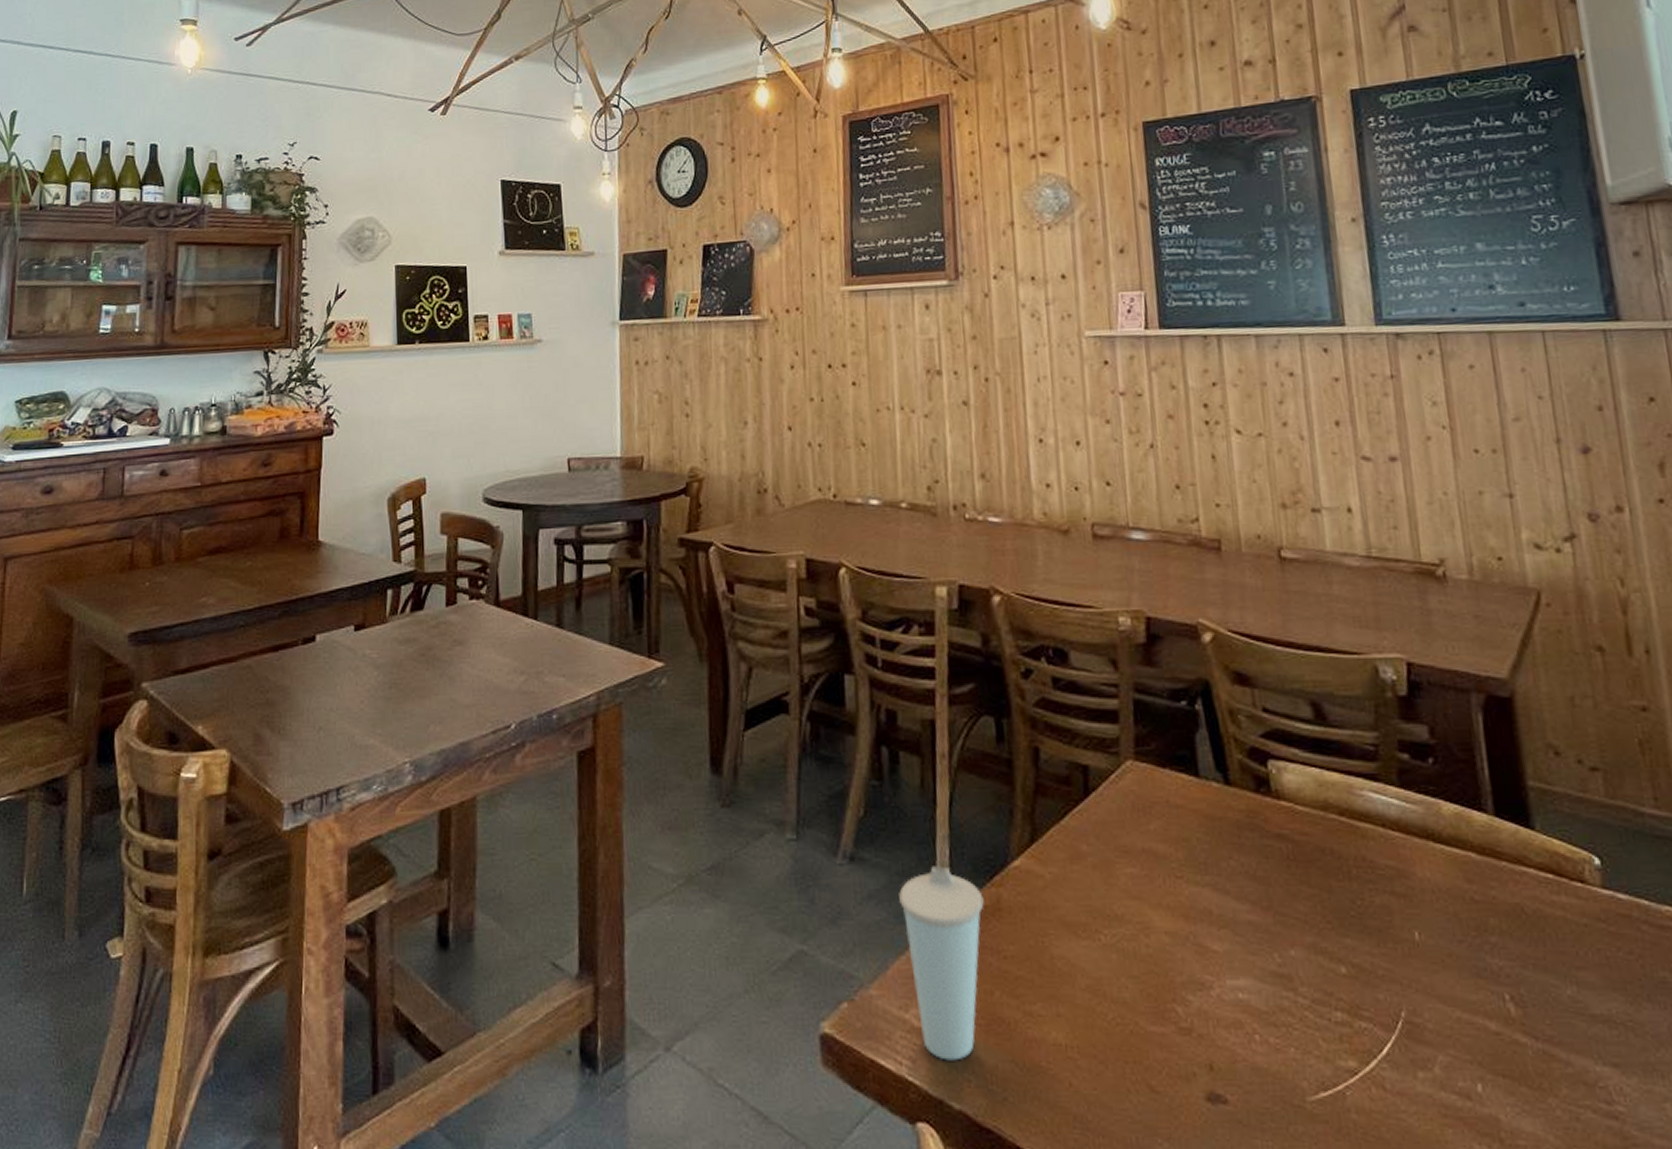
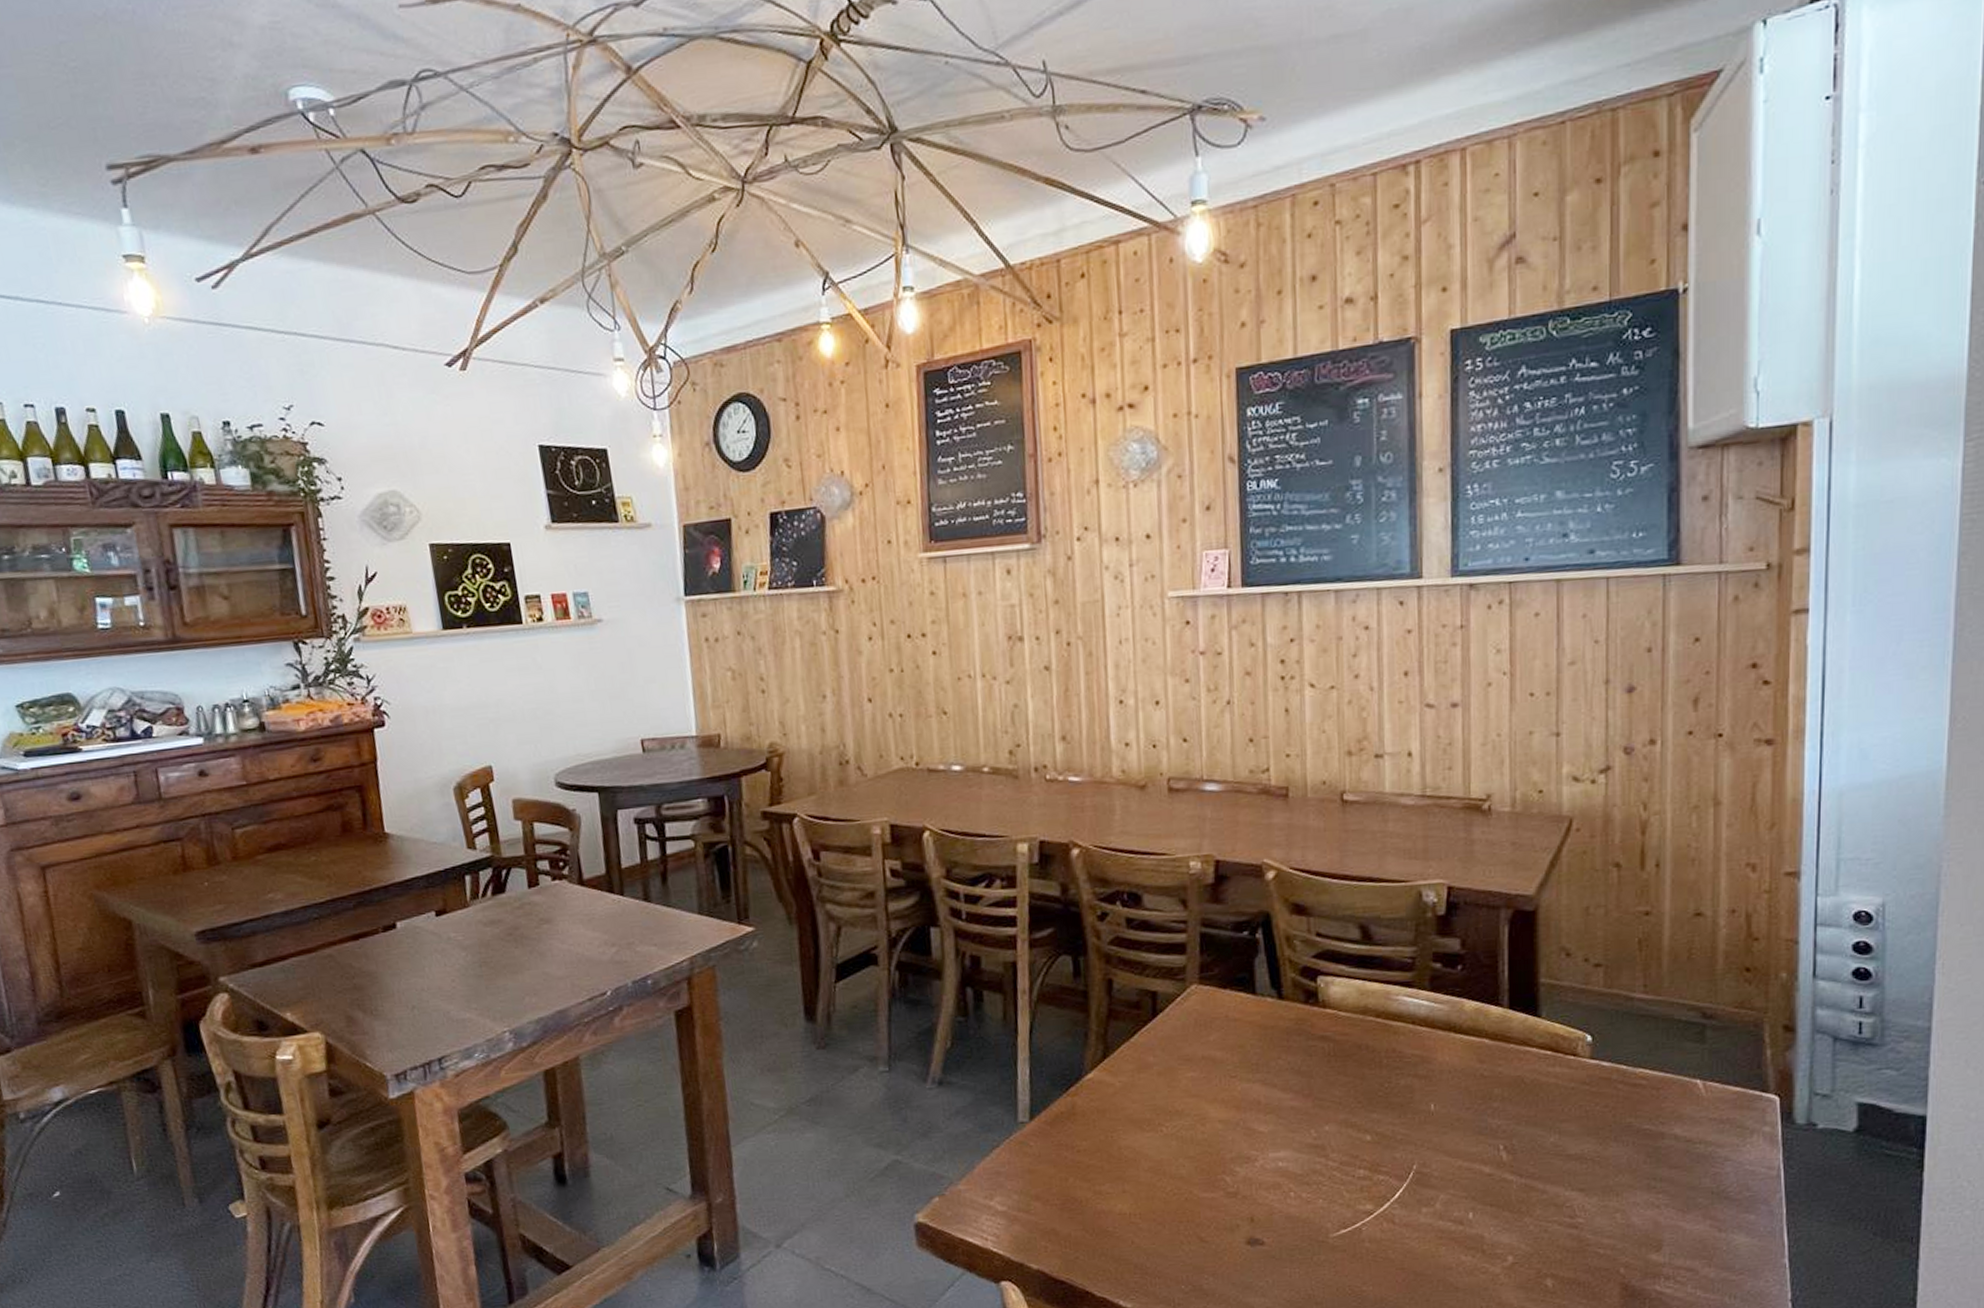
cup: present [899,866,984,1061] -> none [984,1083,1061,1234]

